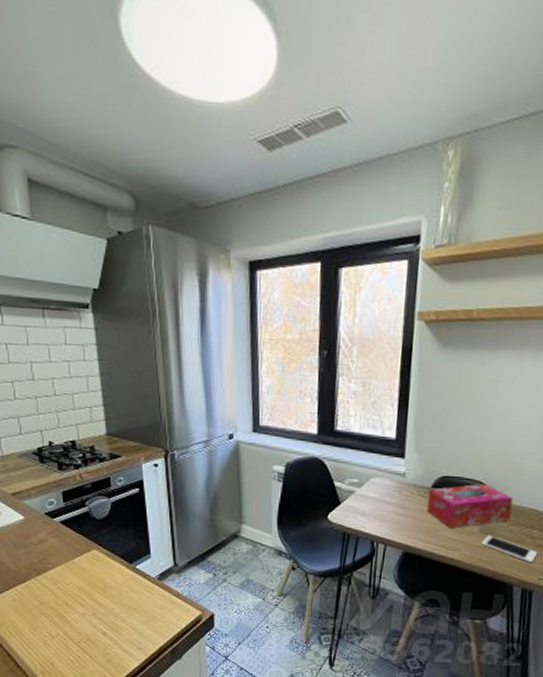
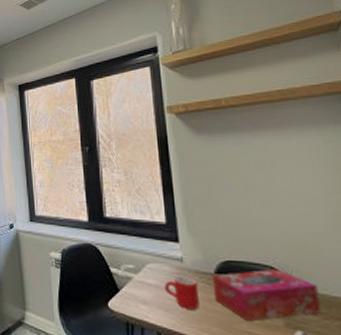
mug: none [384,490,415,520] -> present [164,276,199,310]

